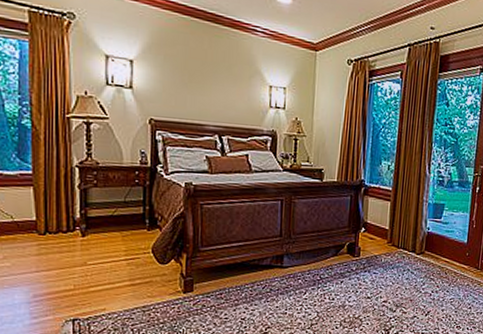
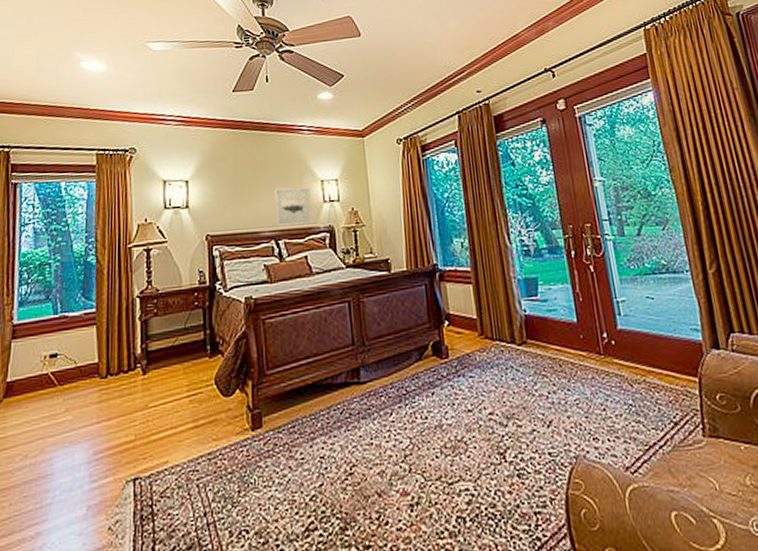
wall art: none [221,85,259,127] -> present [273,187,314,227]

